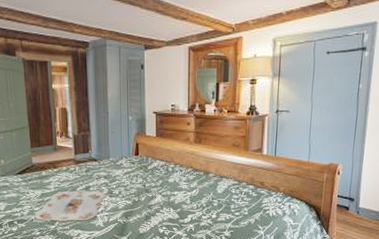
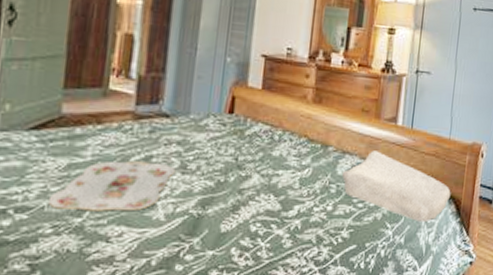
soap bar: none [222,174,312,224] -> present [342,151,451,221]

